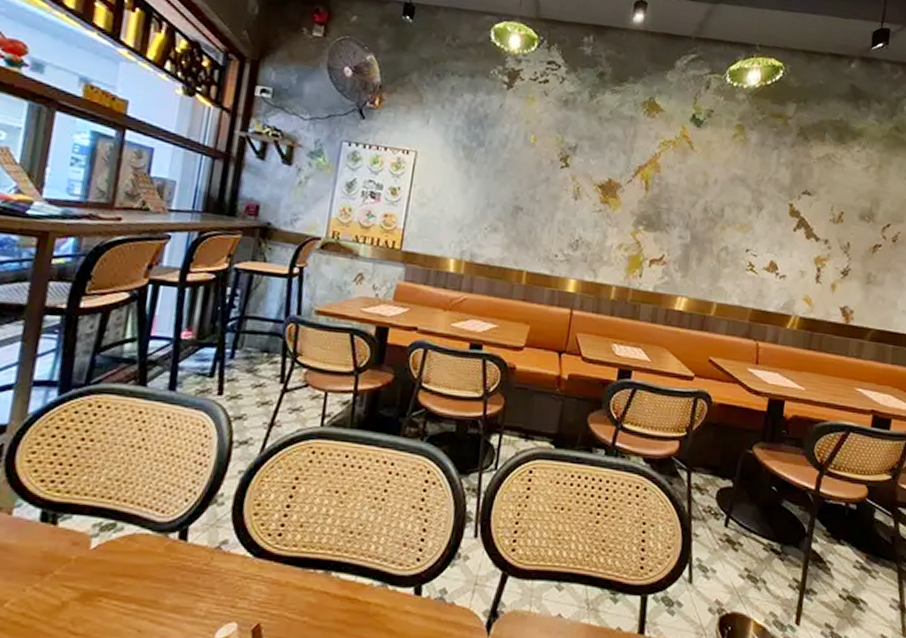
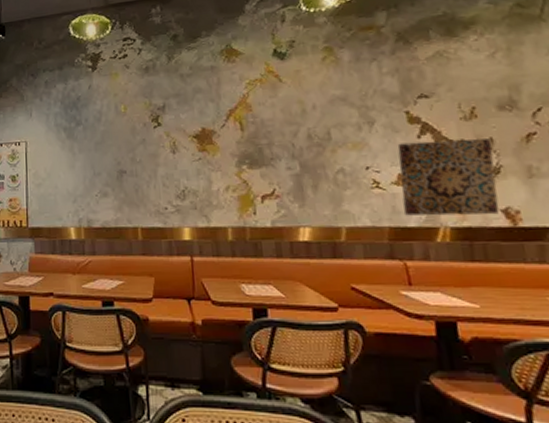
wall art: none [766,232,848,312] -> present [397,138,499,216]

